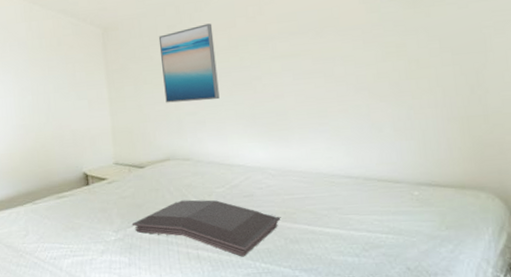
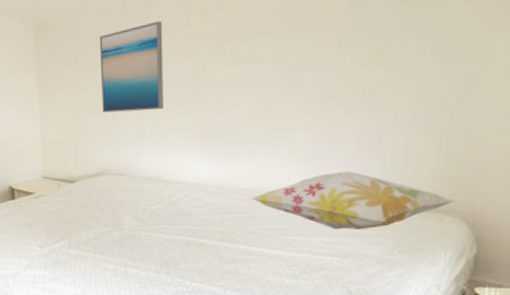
serving tray: present [131,199,281,257] -> none [58,216,218,275]
decorative pillow: none [304,152,487,208] -> present [249,171,456,230]

